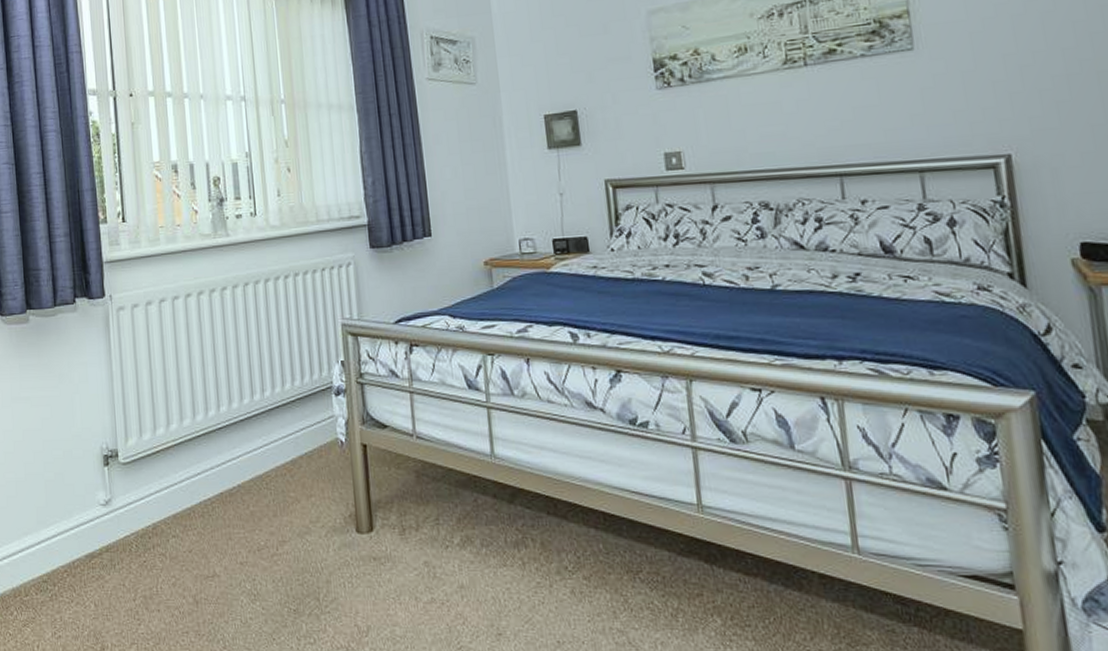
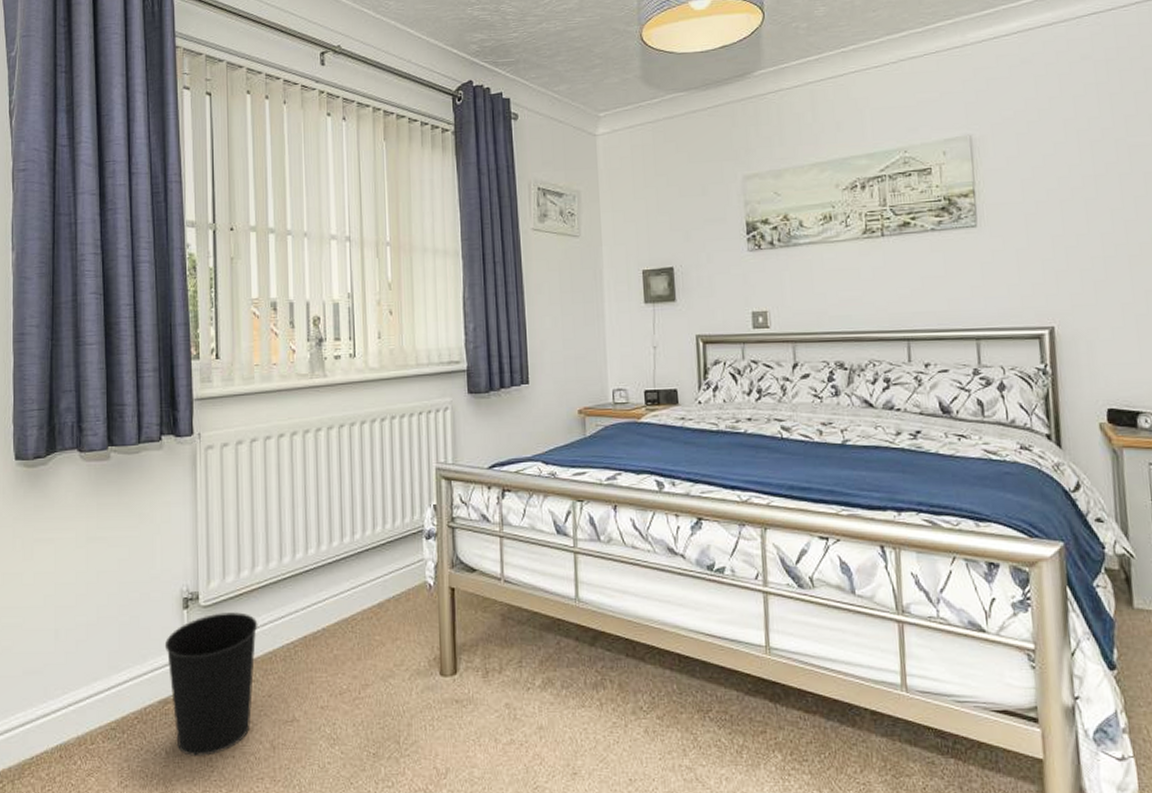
wastebasket: none [88,469,176,611] -> present [164,612,258,757]

